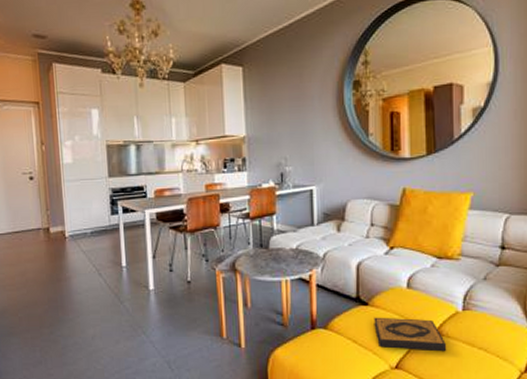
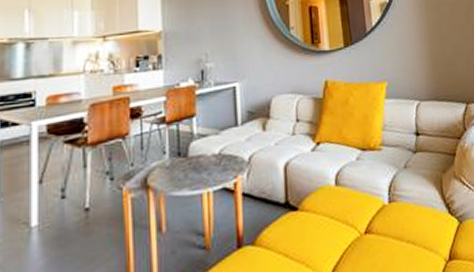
hardback book: present [373,317,447,352] -> none [304,217,378,258]

